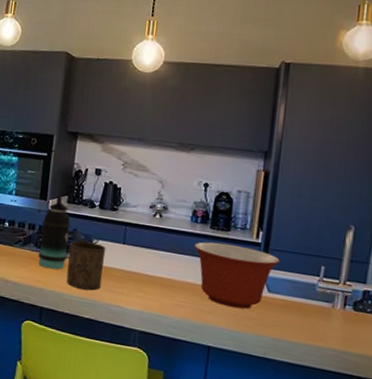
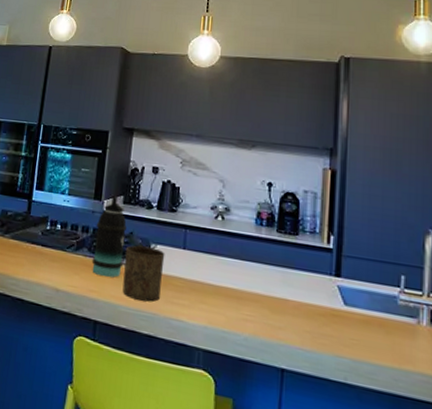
mixing bowl: present [194,242,280,309] -> none [260,247,355,325]

